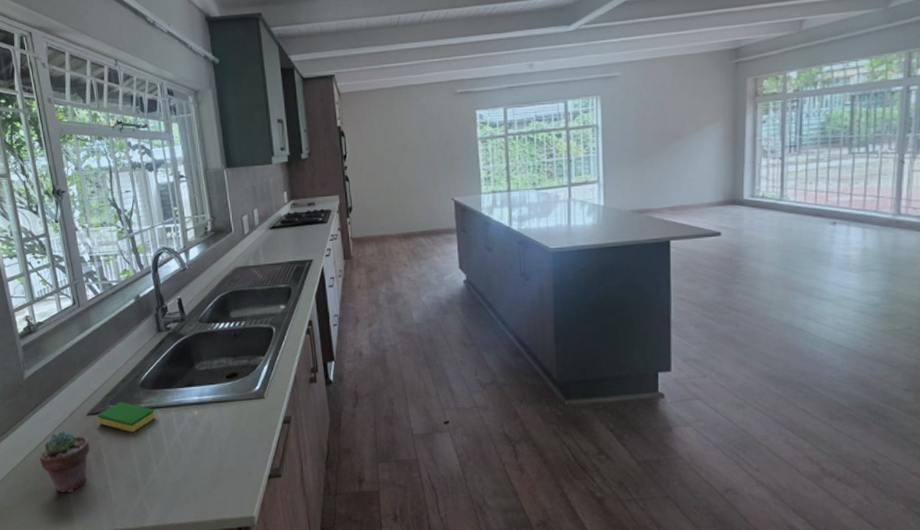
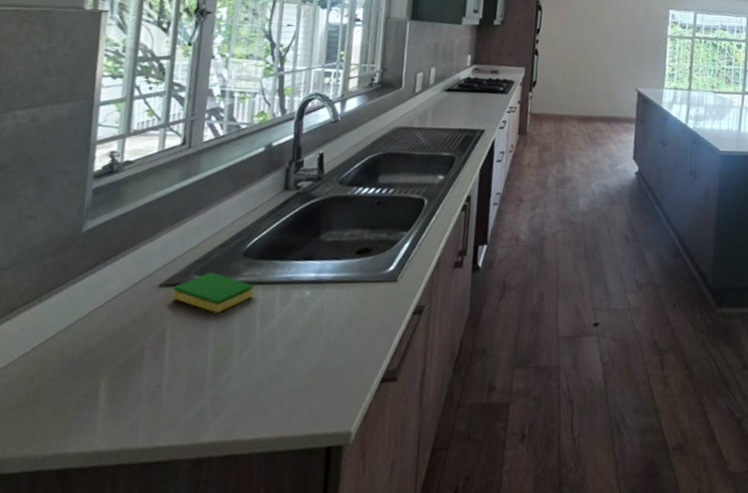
potted succulent: present [39,430,90,493] -> none [69,304,152,393]

